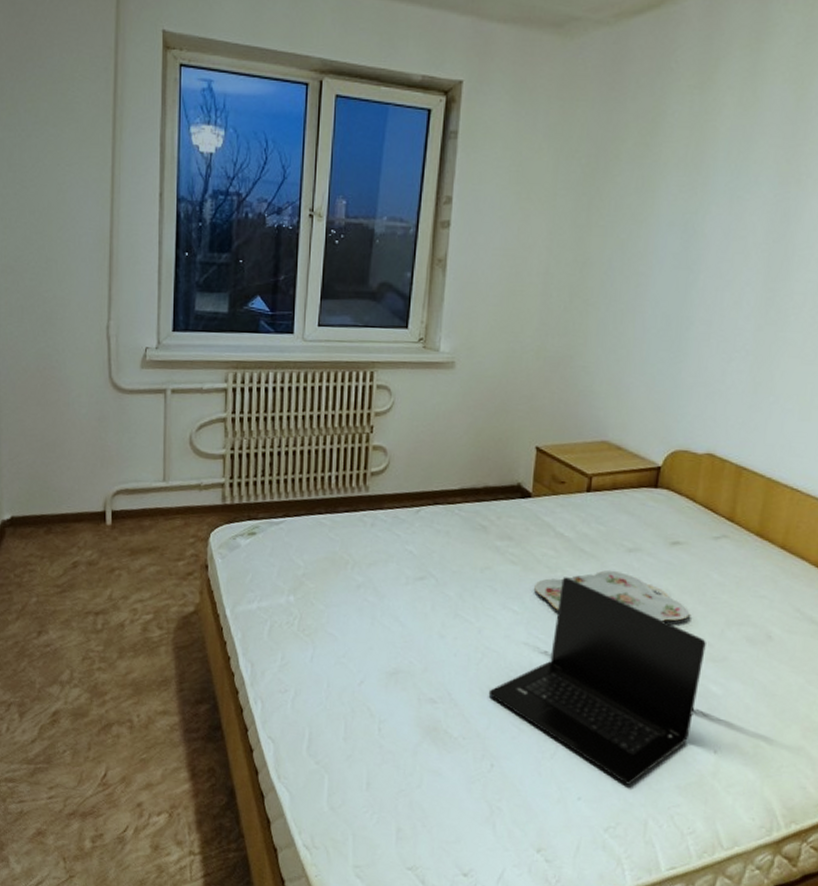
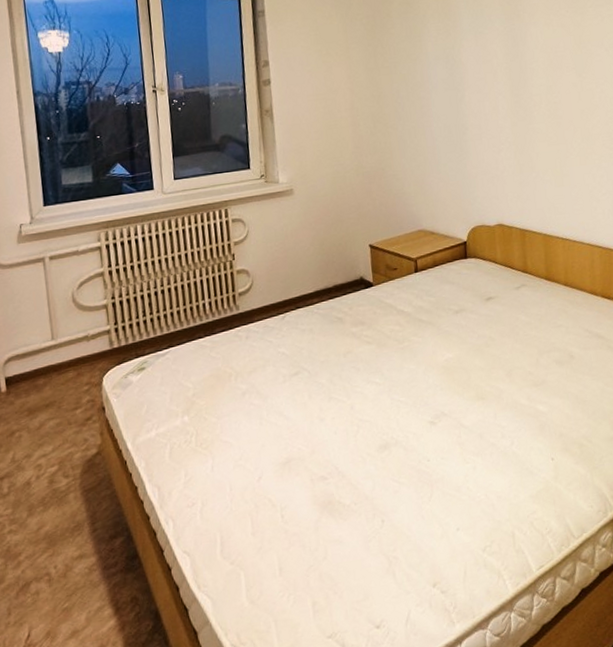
laptop: present [488,577,706,785] -> none [368,345,531,506]
serving tray: present [534,570,690,622] -> none [389,331,511,374]

